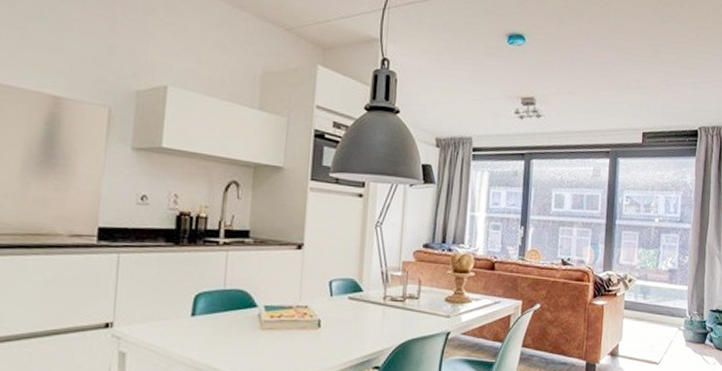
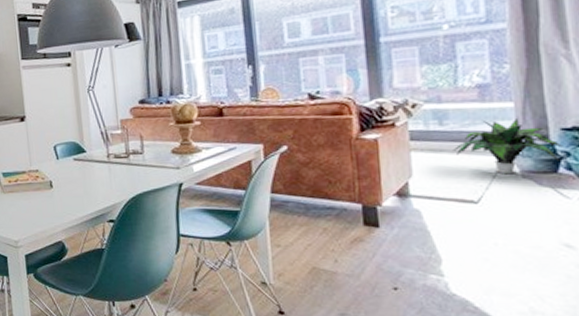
potted plant: none [649,298,710,343] -> present [453,117,564,175]

